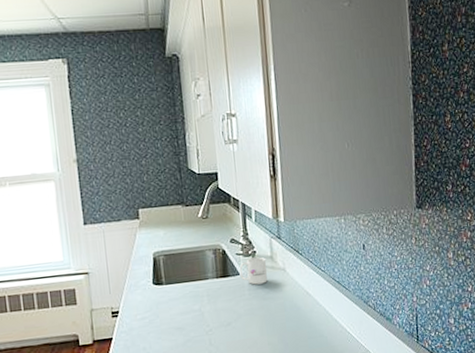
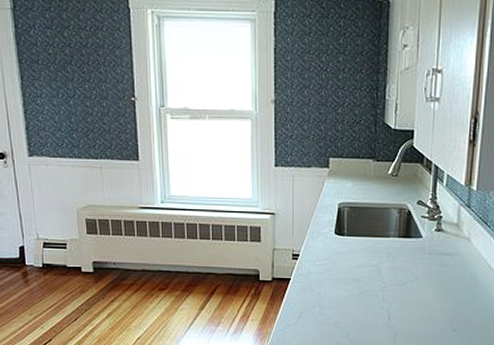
mug: present [239,257,267,285] -> none [422,222,452,250]

